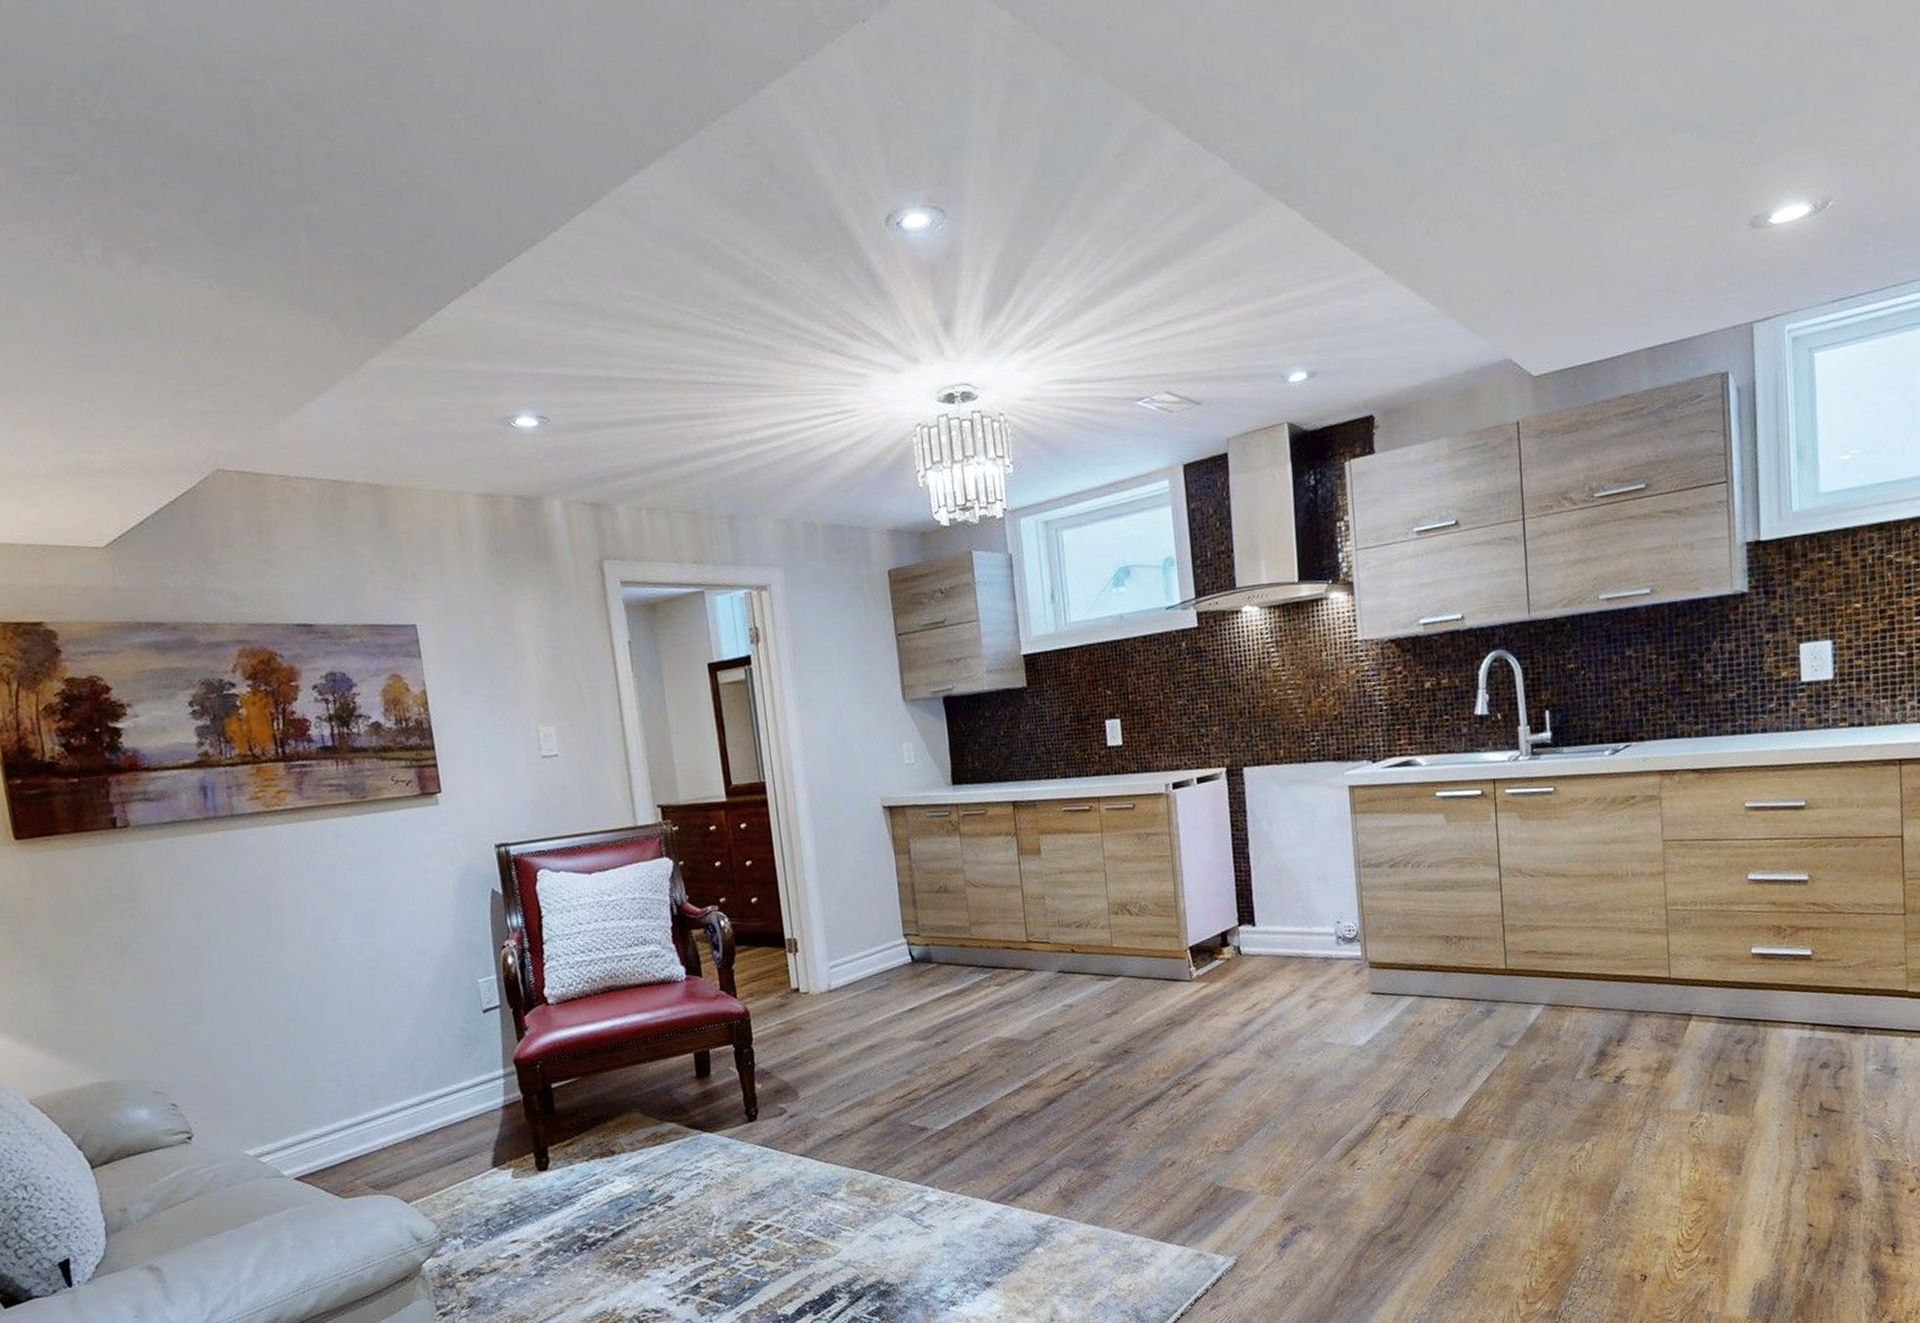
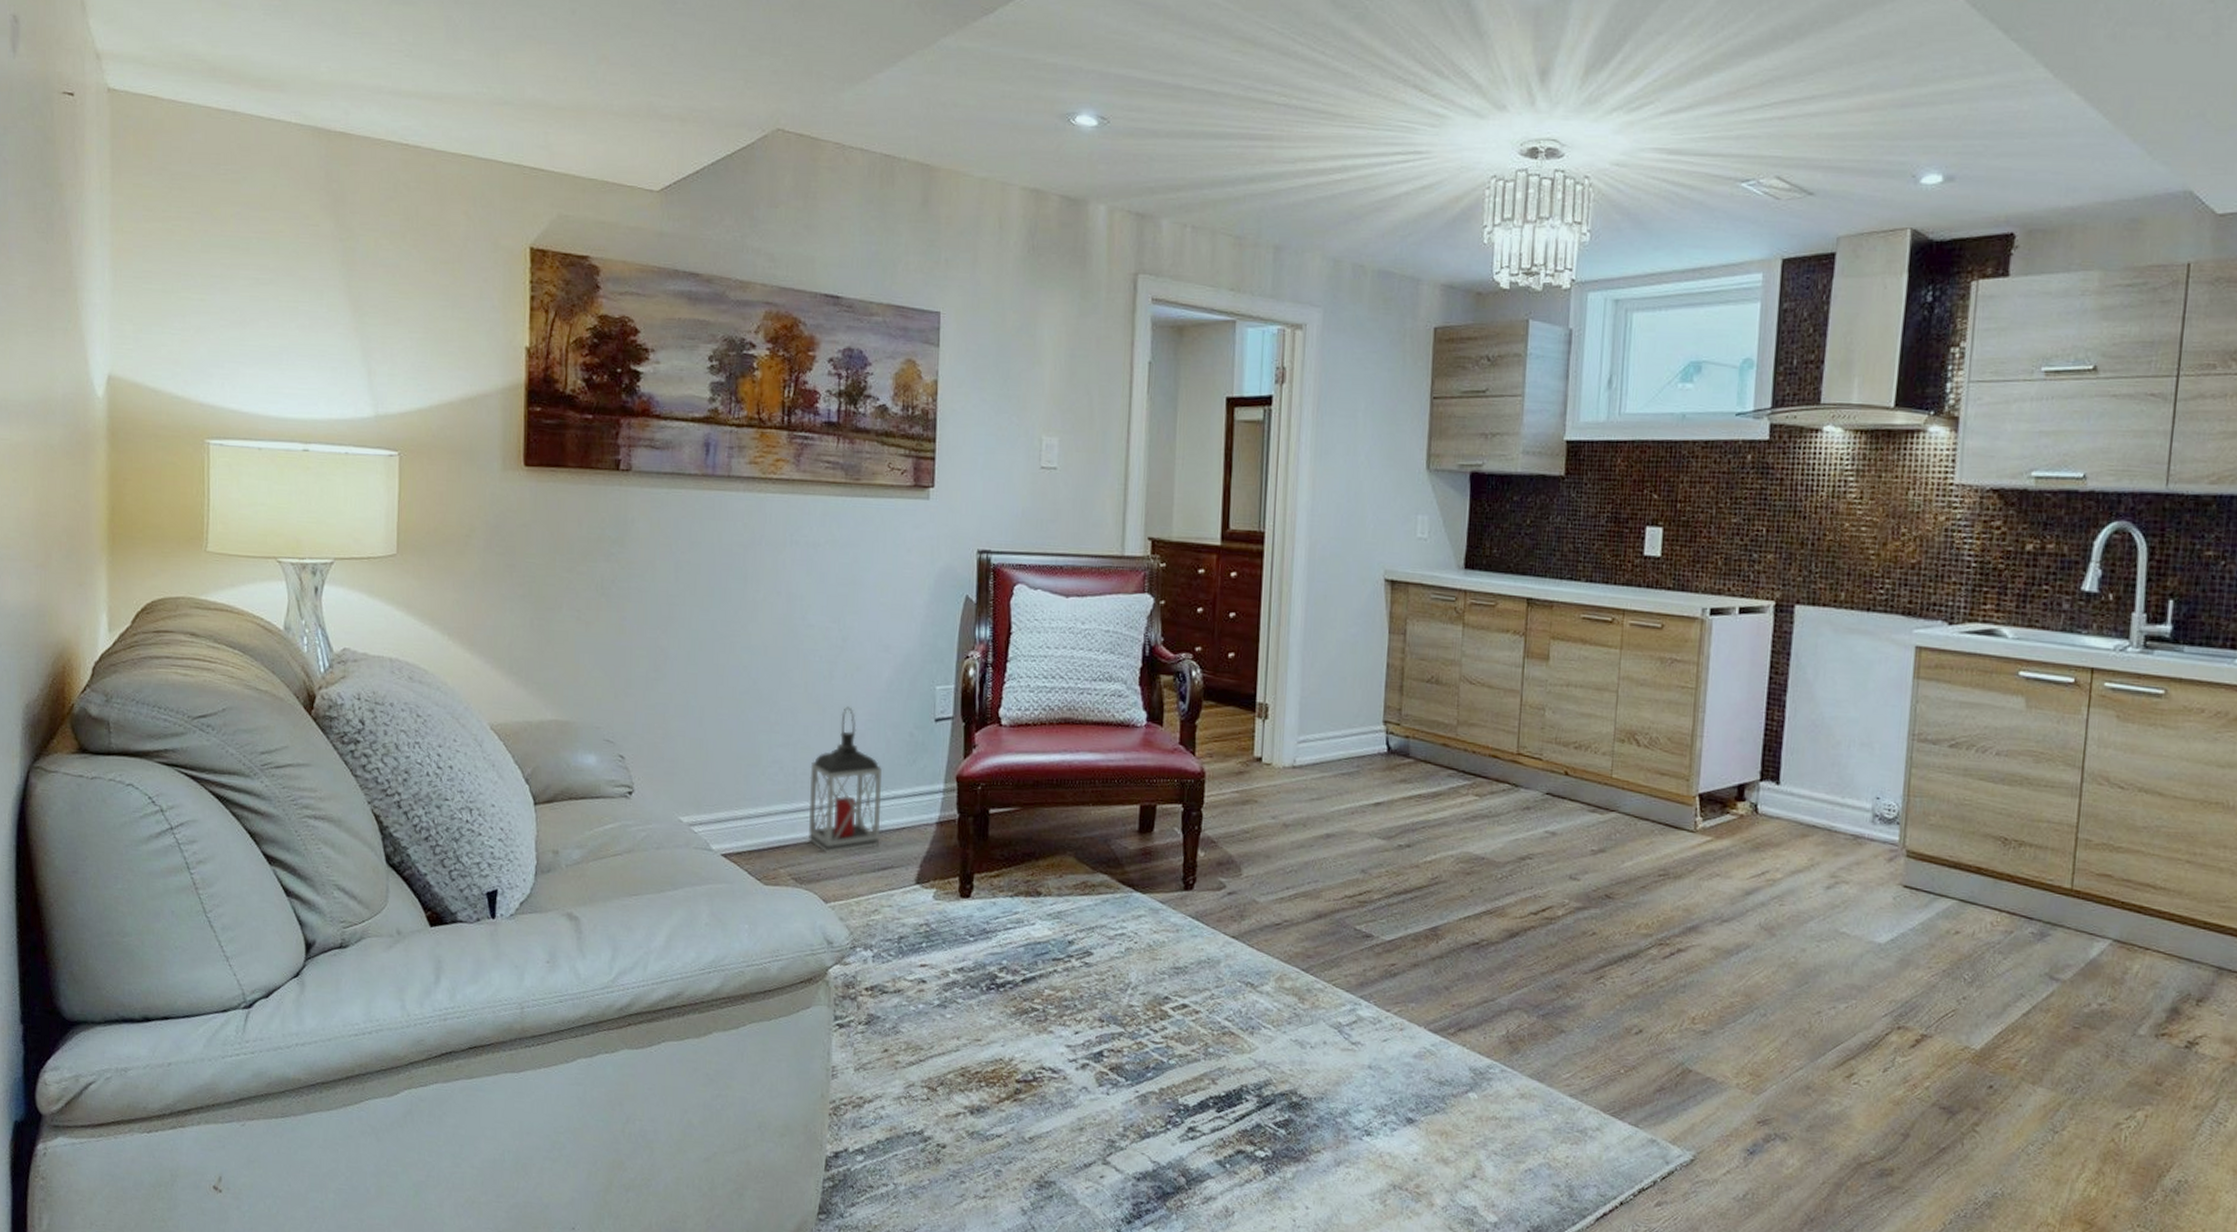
lantern: none [368,1014,450,1157] -> present [807,706,882,854]

